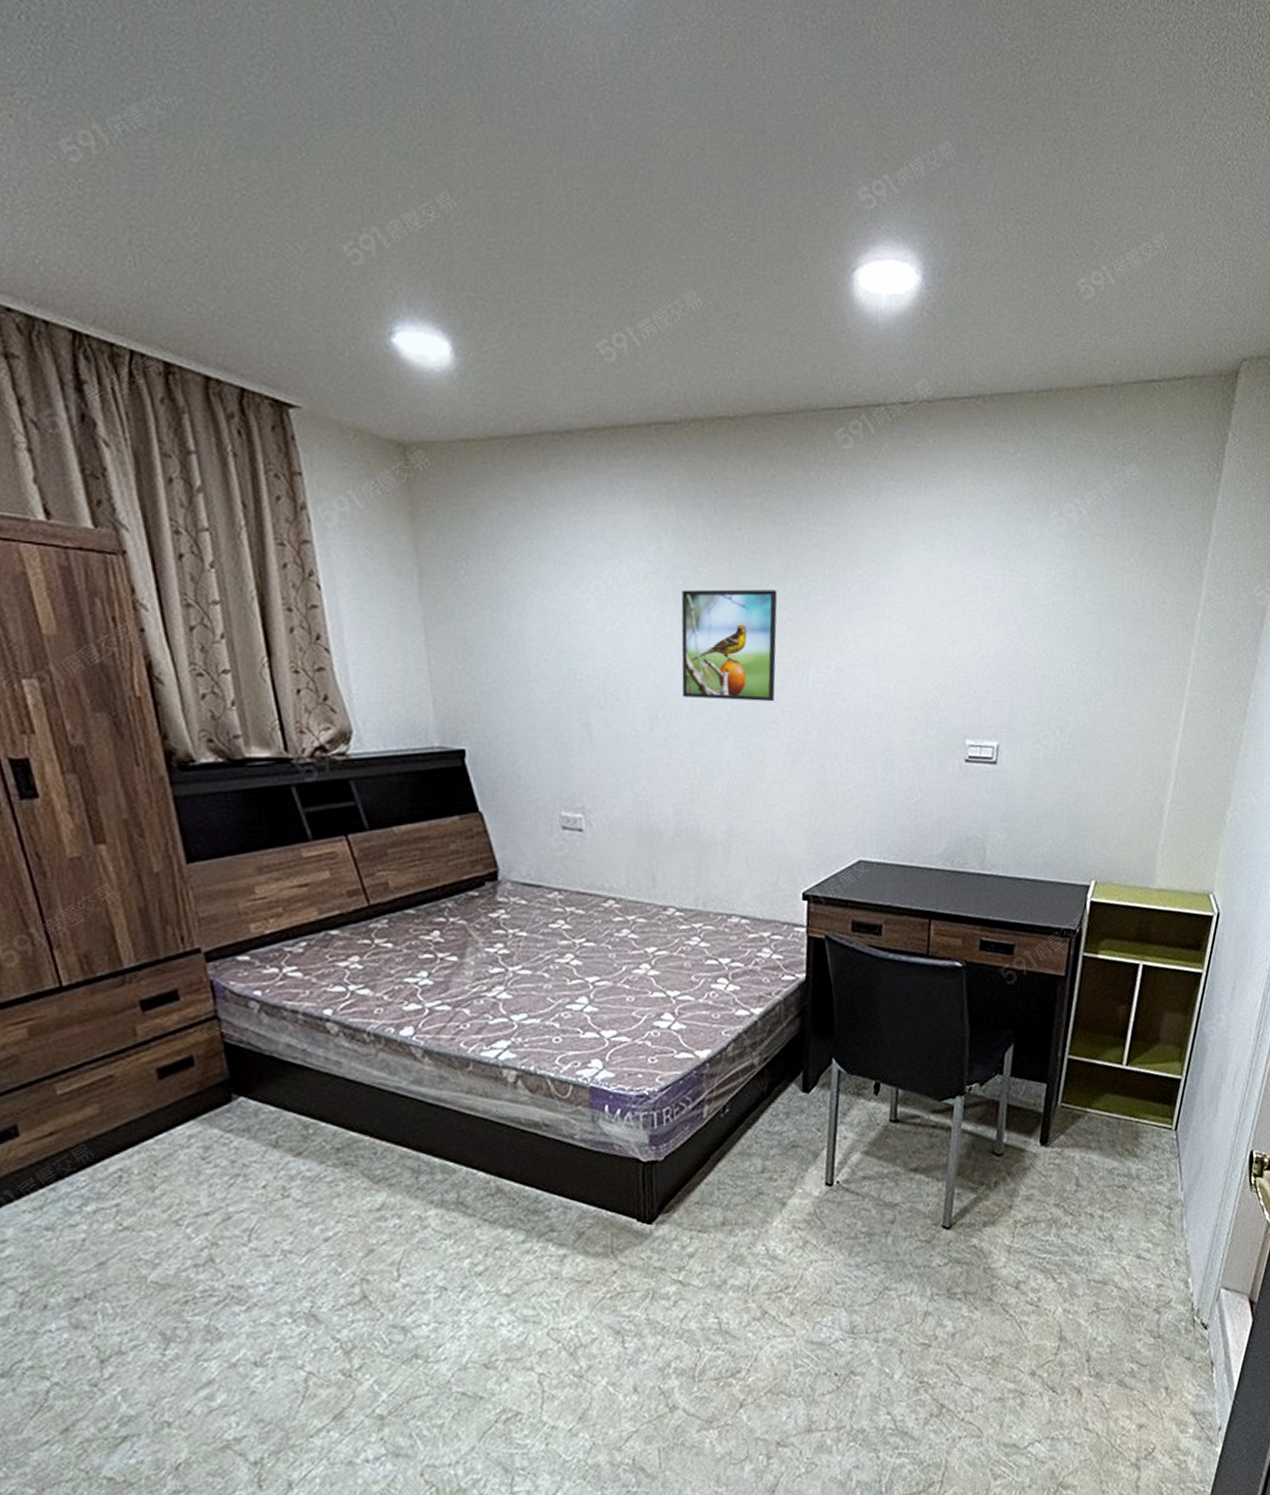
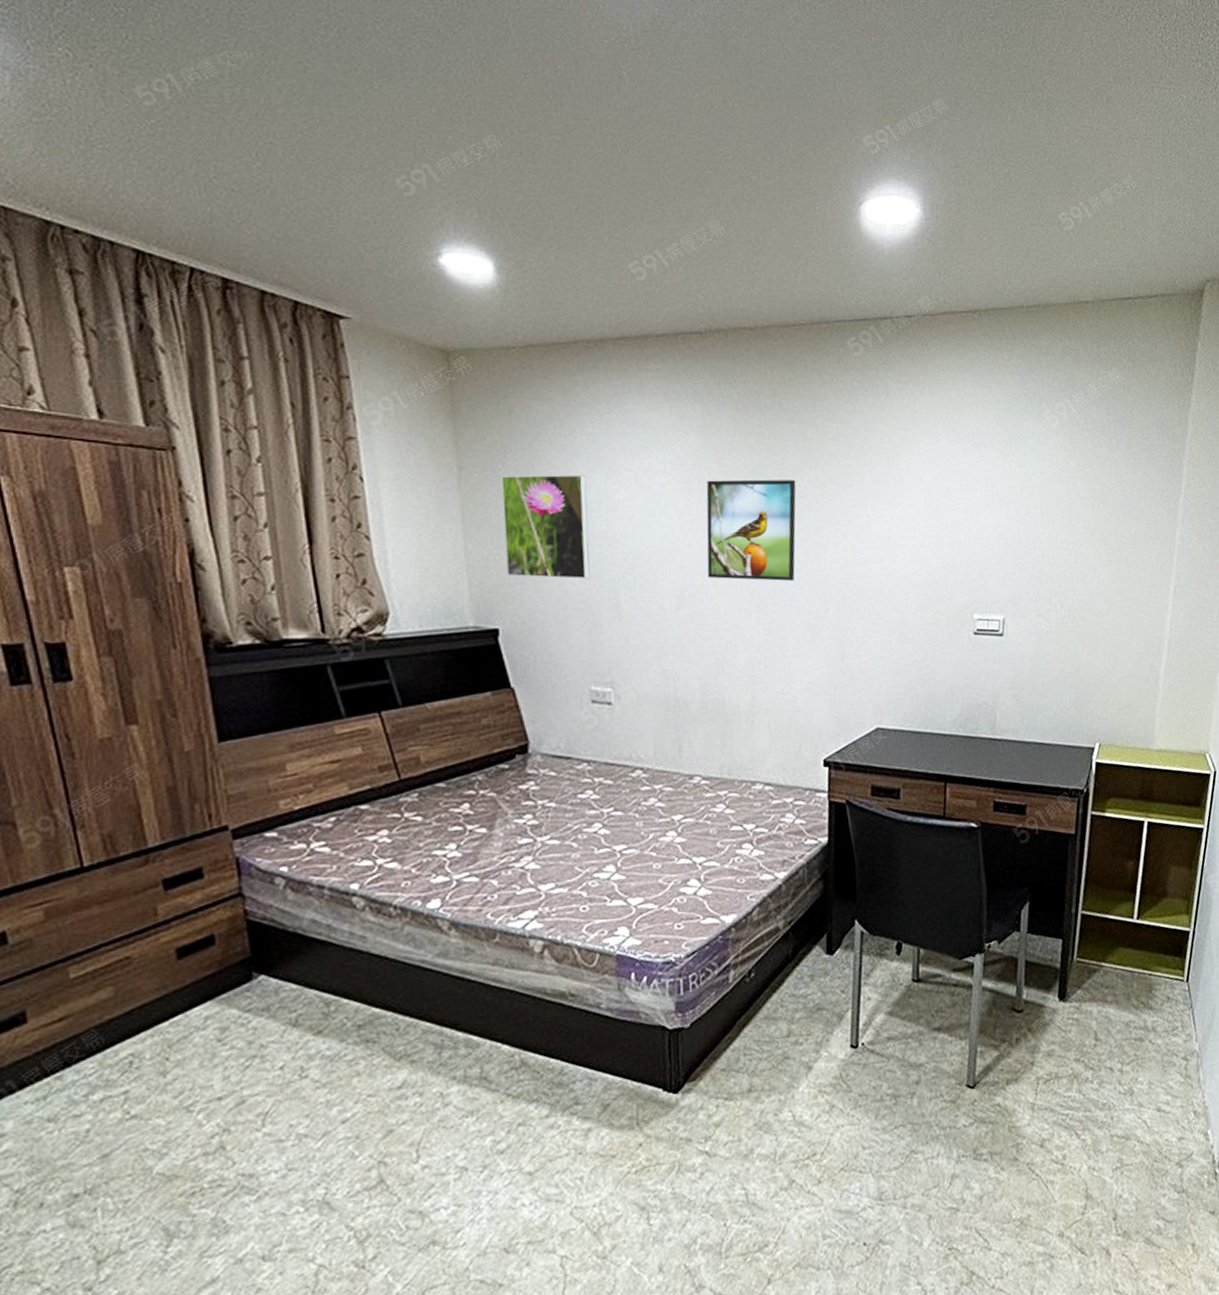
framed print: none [464,583,559,698] -> present [501,474,591,580]

